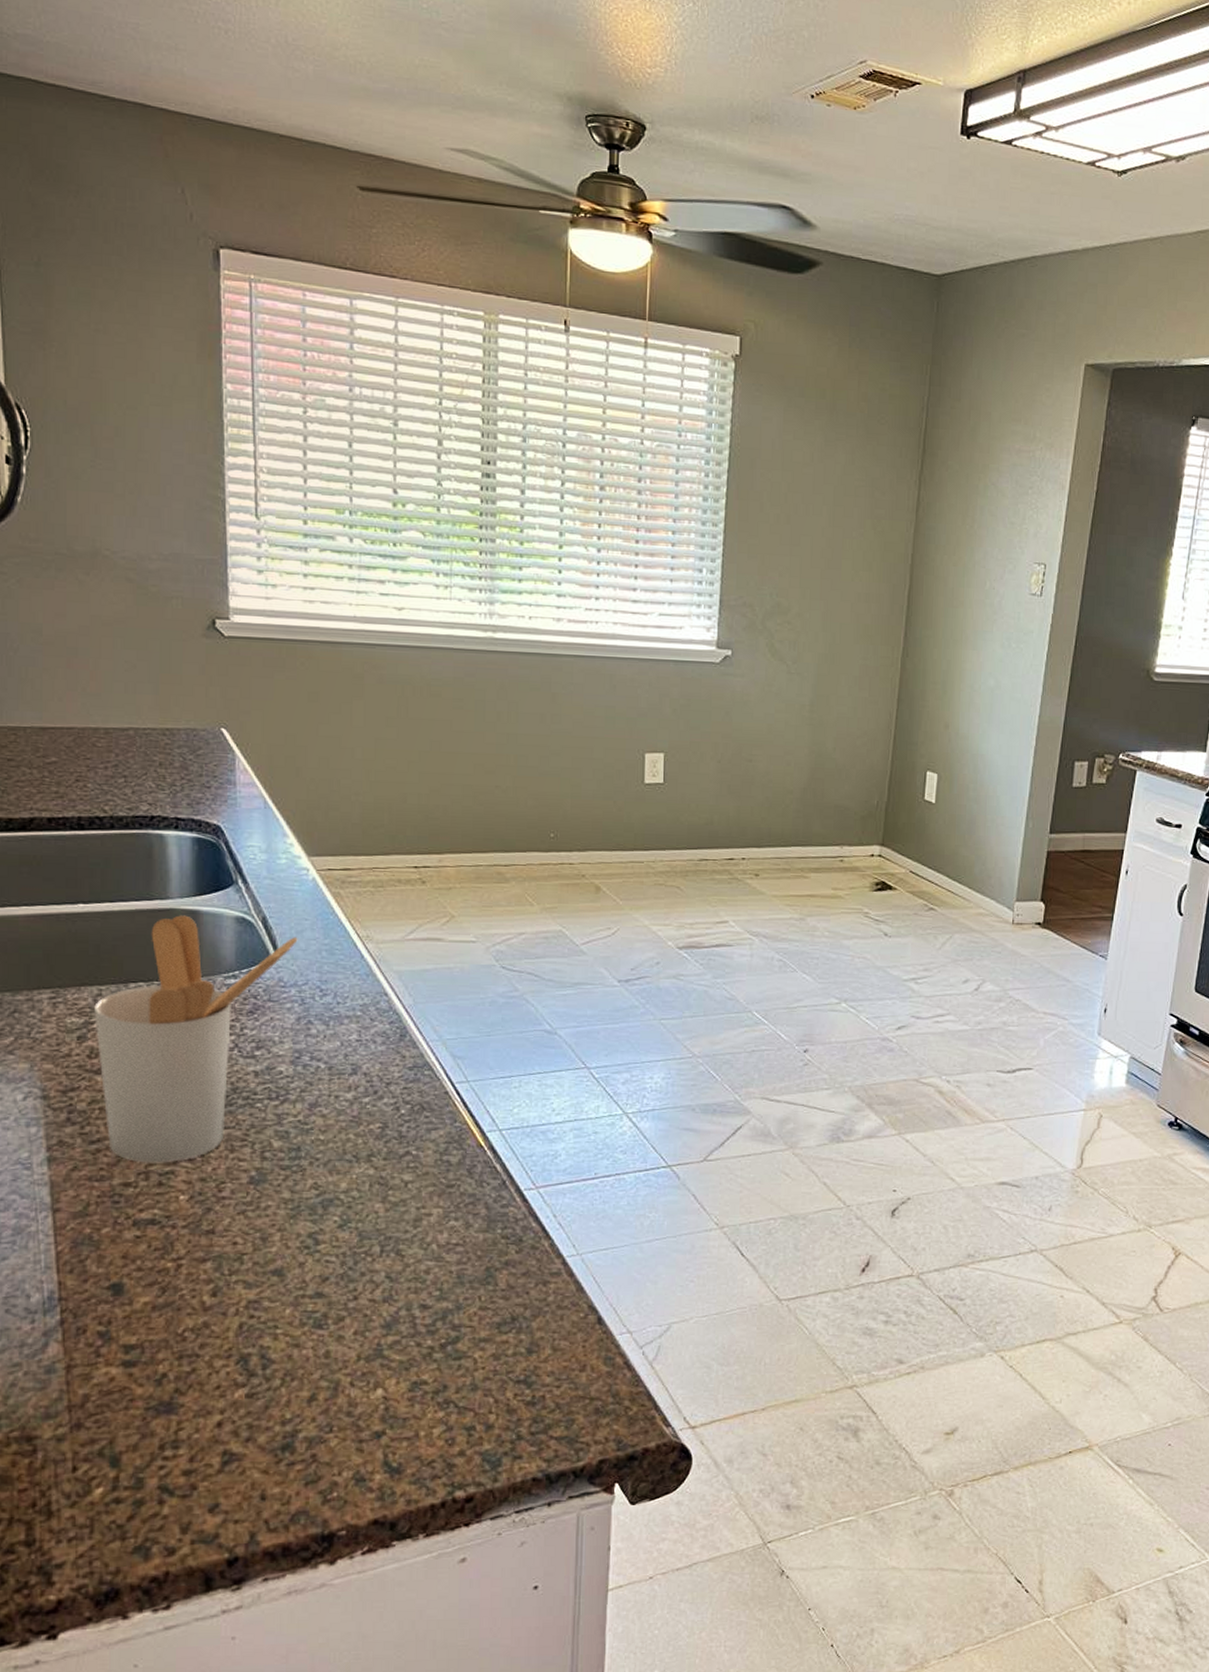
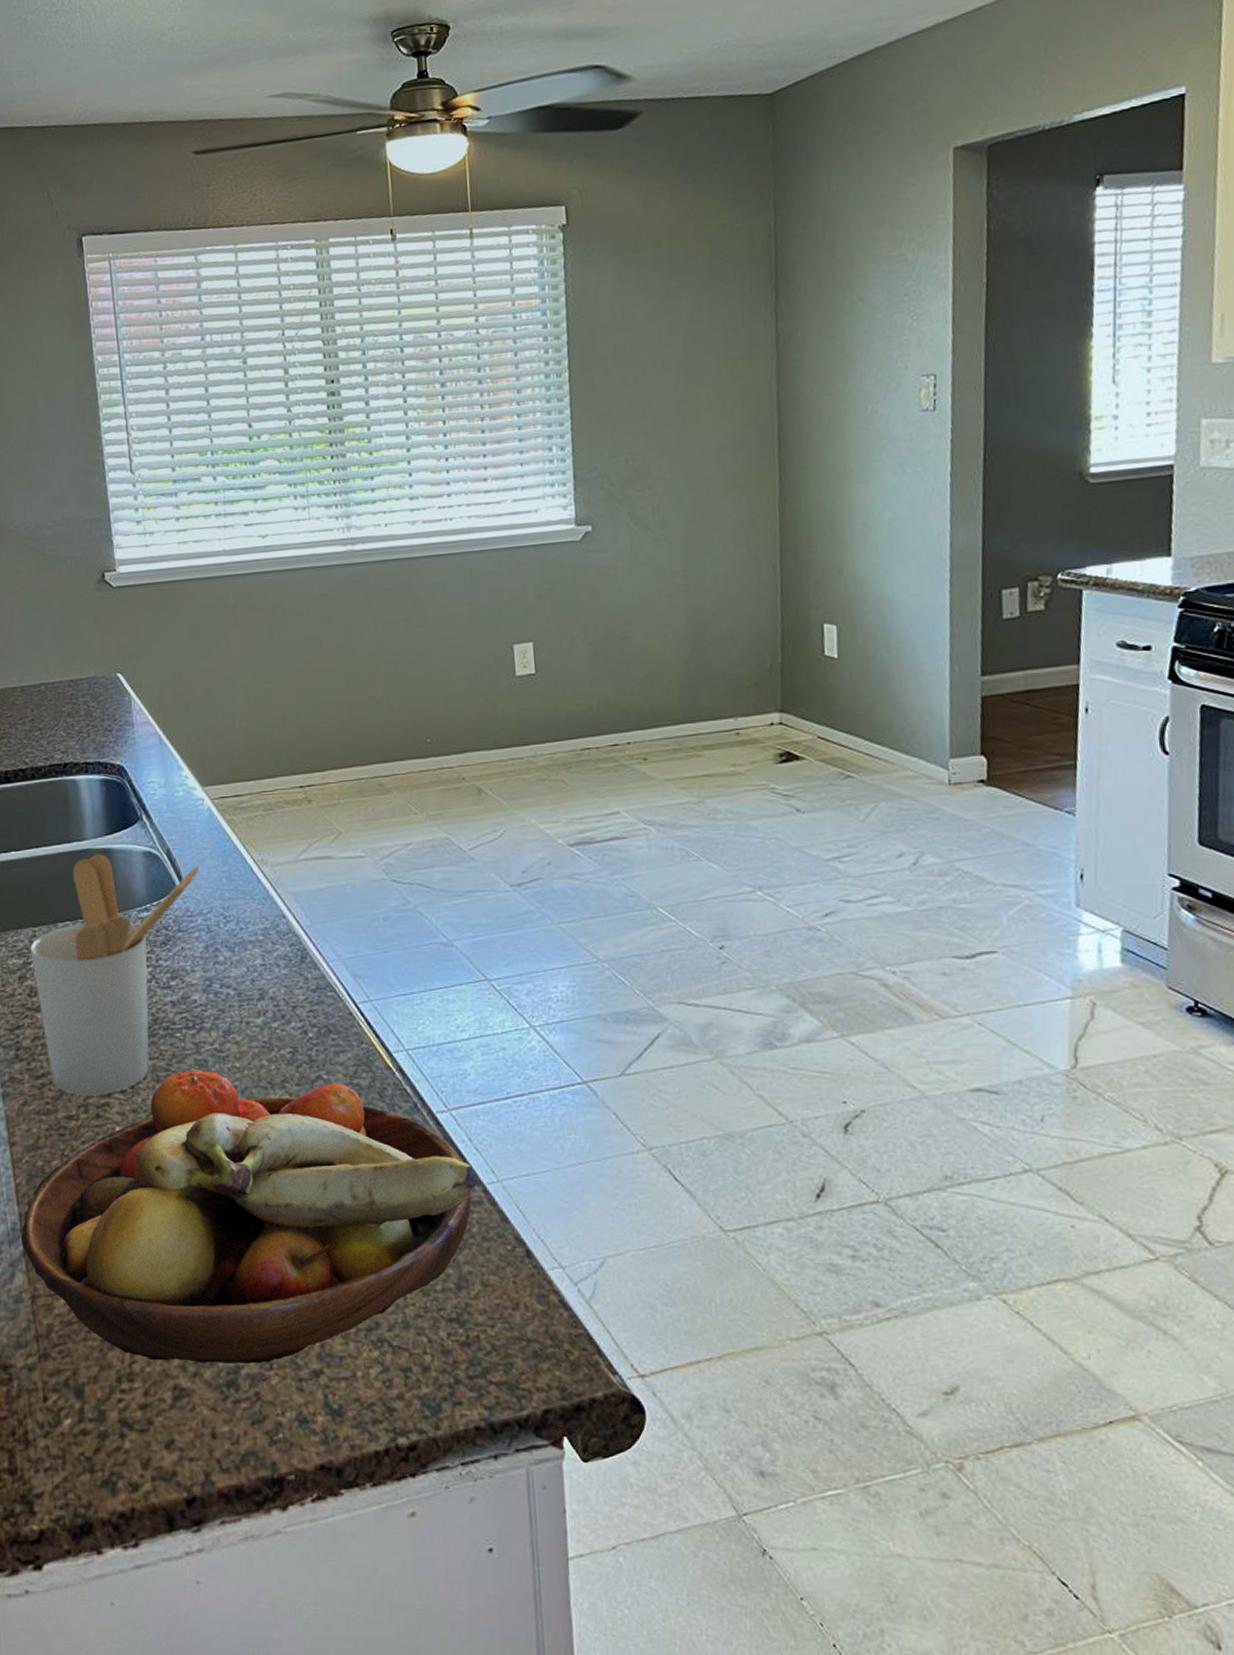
fruit bowl: none [59,1140,558,1428] -> present [21,1070,478,1364]

